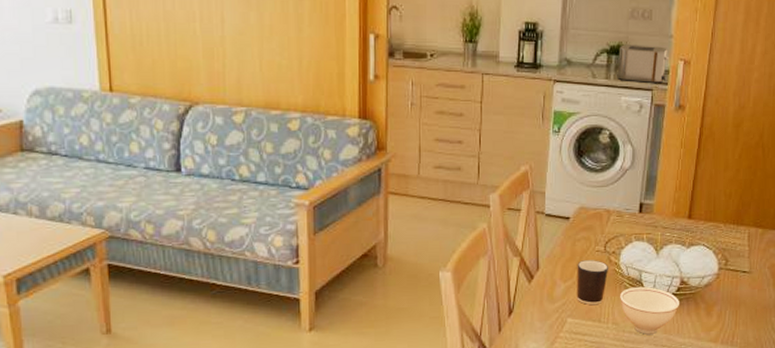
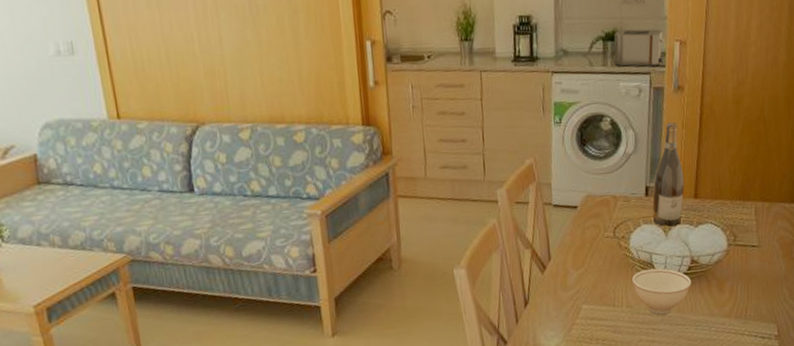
mug: present [577,260,609,306] -> none [588,246,620,291]
wine bottle: none [644,140,679,246] -> present [652,121,684,227]

